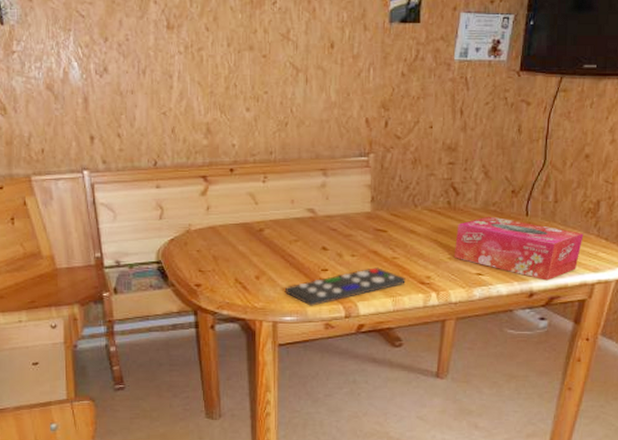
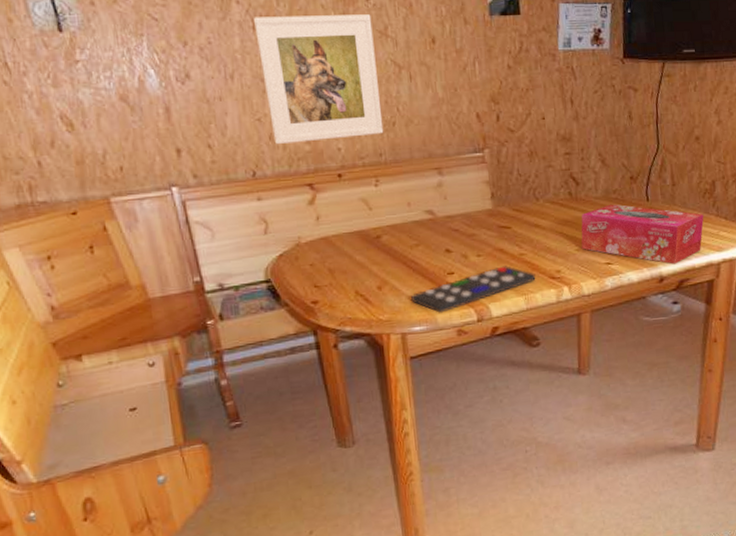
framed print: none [167,17,276,138] -> present [253,14,384,145]

